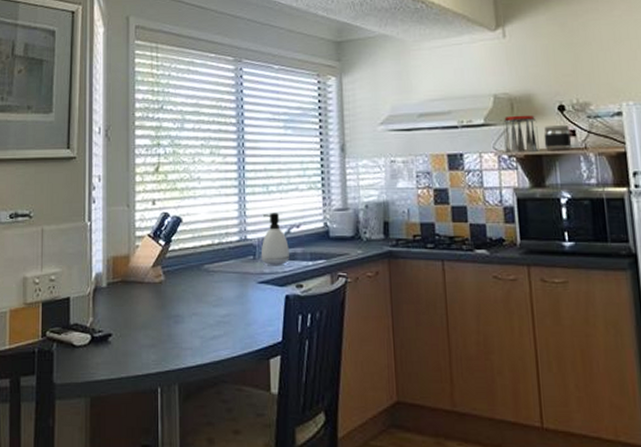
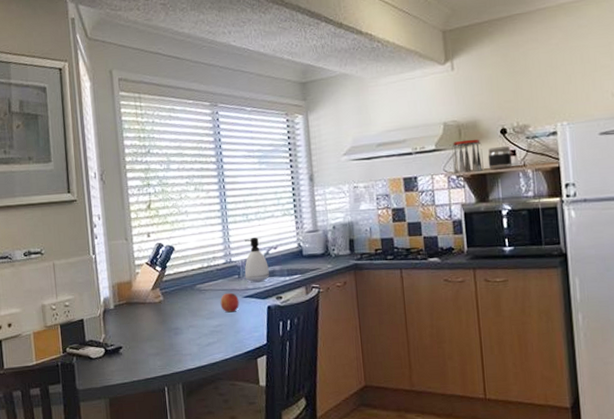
fruit: none [230,276,252,300] -> present [220,292,239,313]

